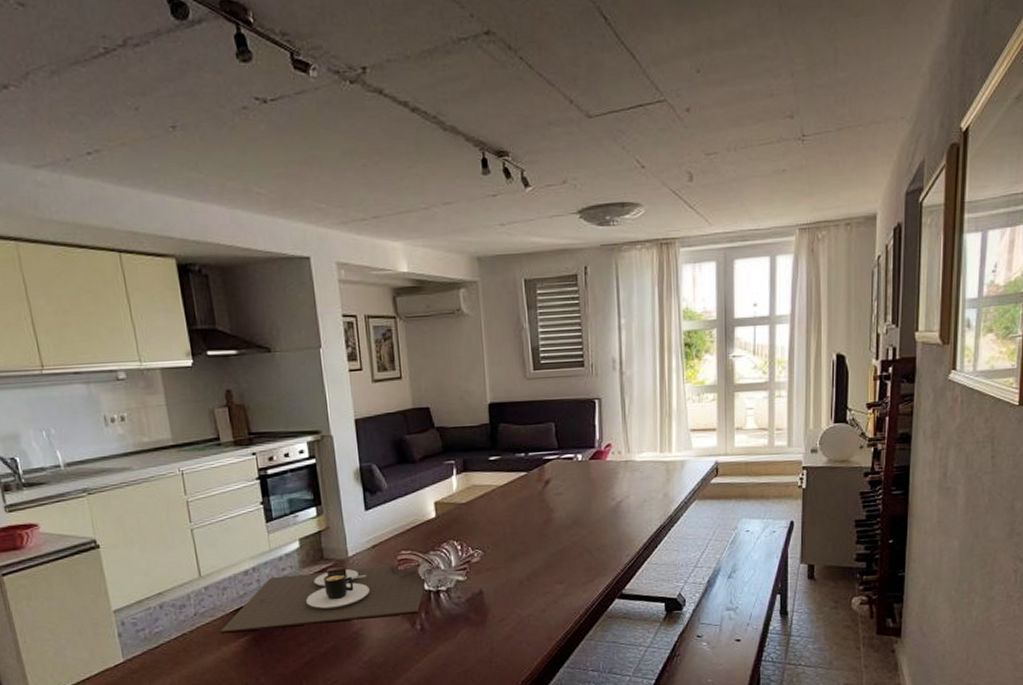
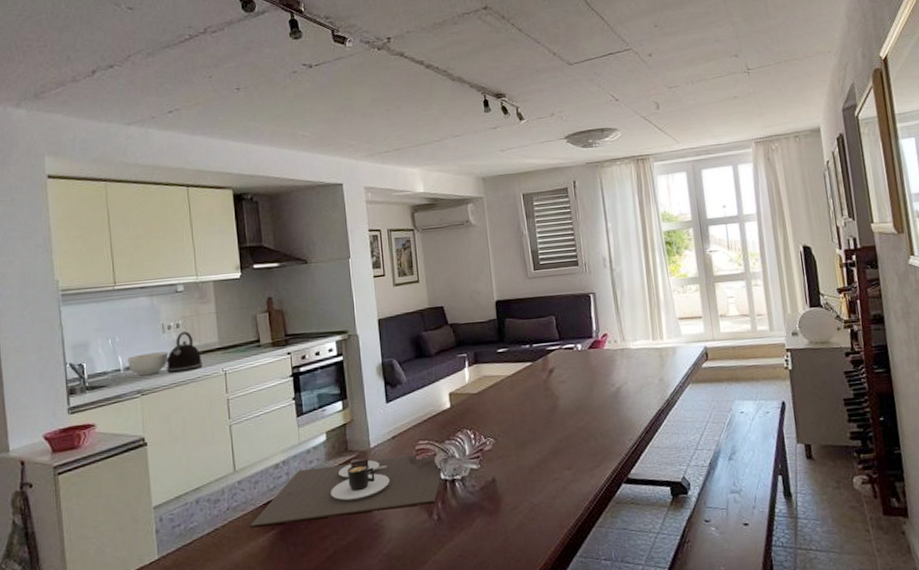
bowl: none [67,447,115,474] -> present [128,351,169,376]
kettle: none [114,425,156,472] -> present [167,331,203,374]

